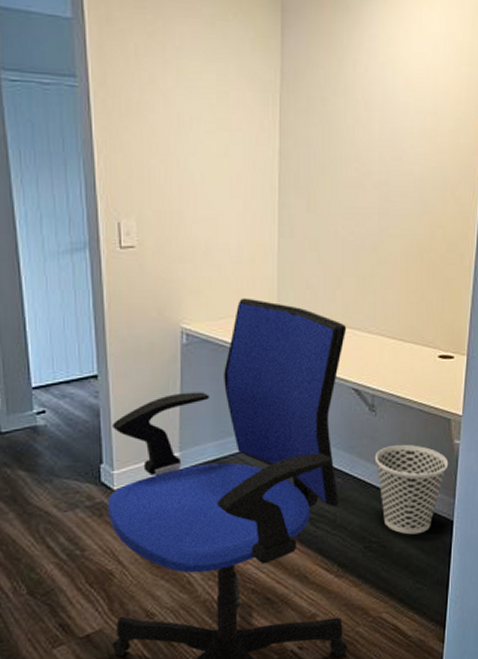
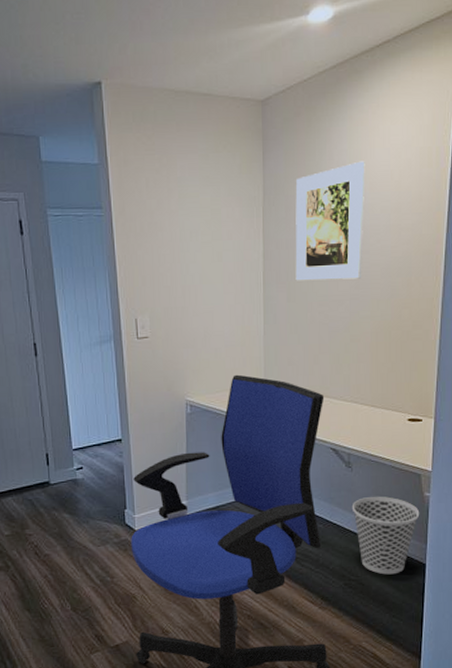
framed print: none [317,50,399,190] -> present [295,161,365,281]

